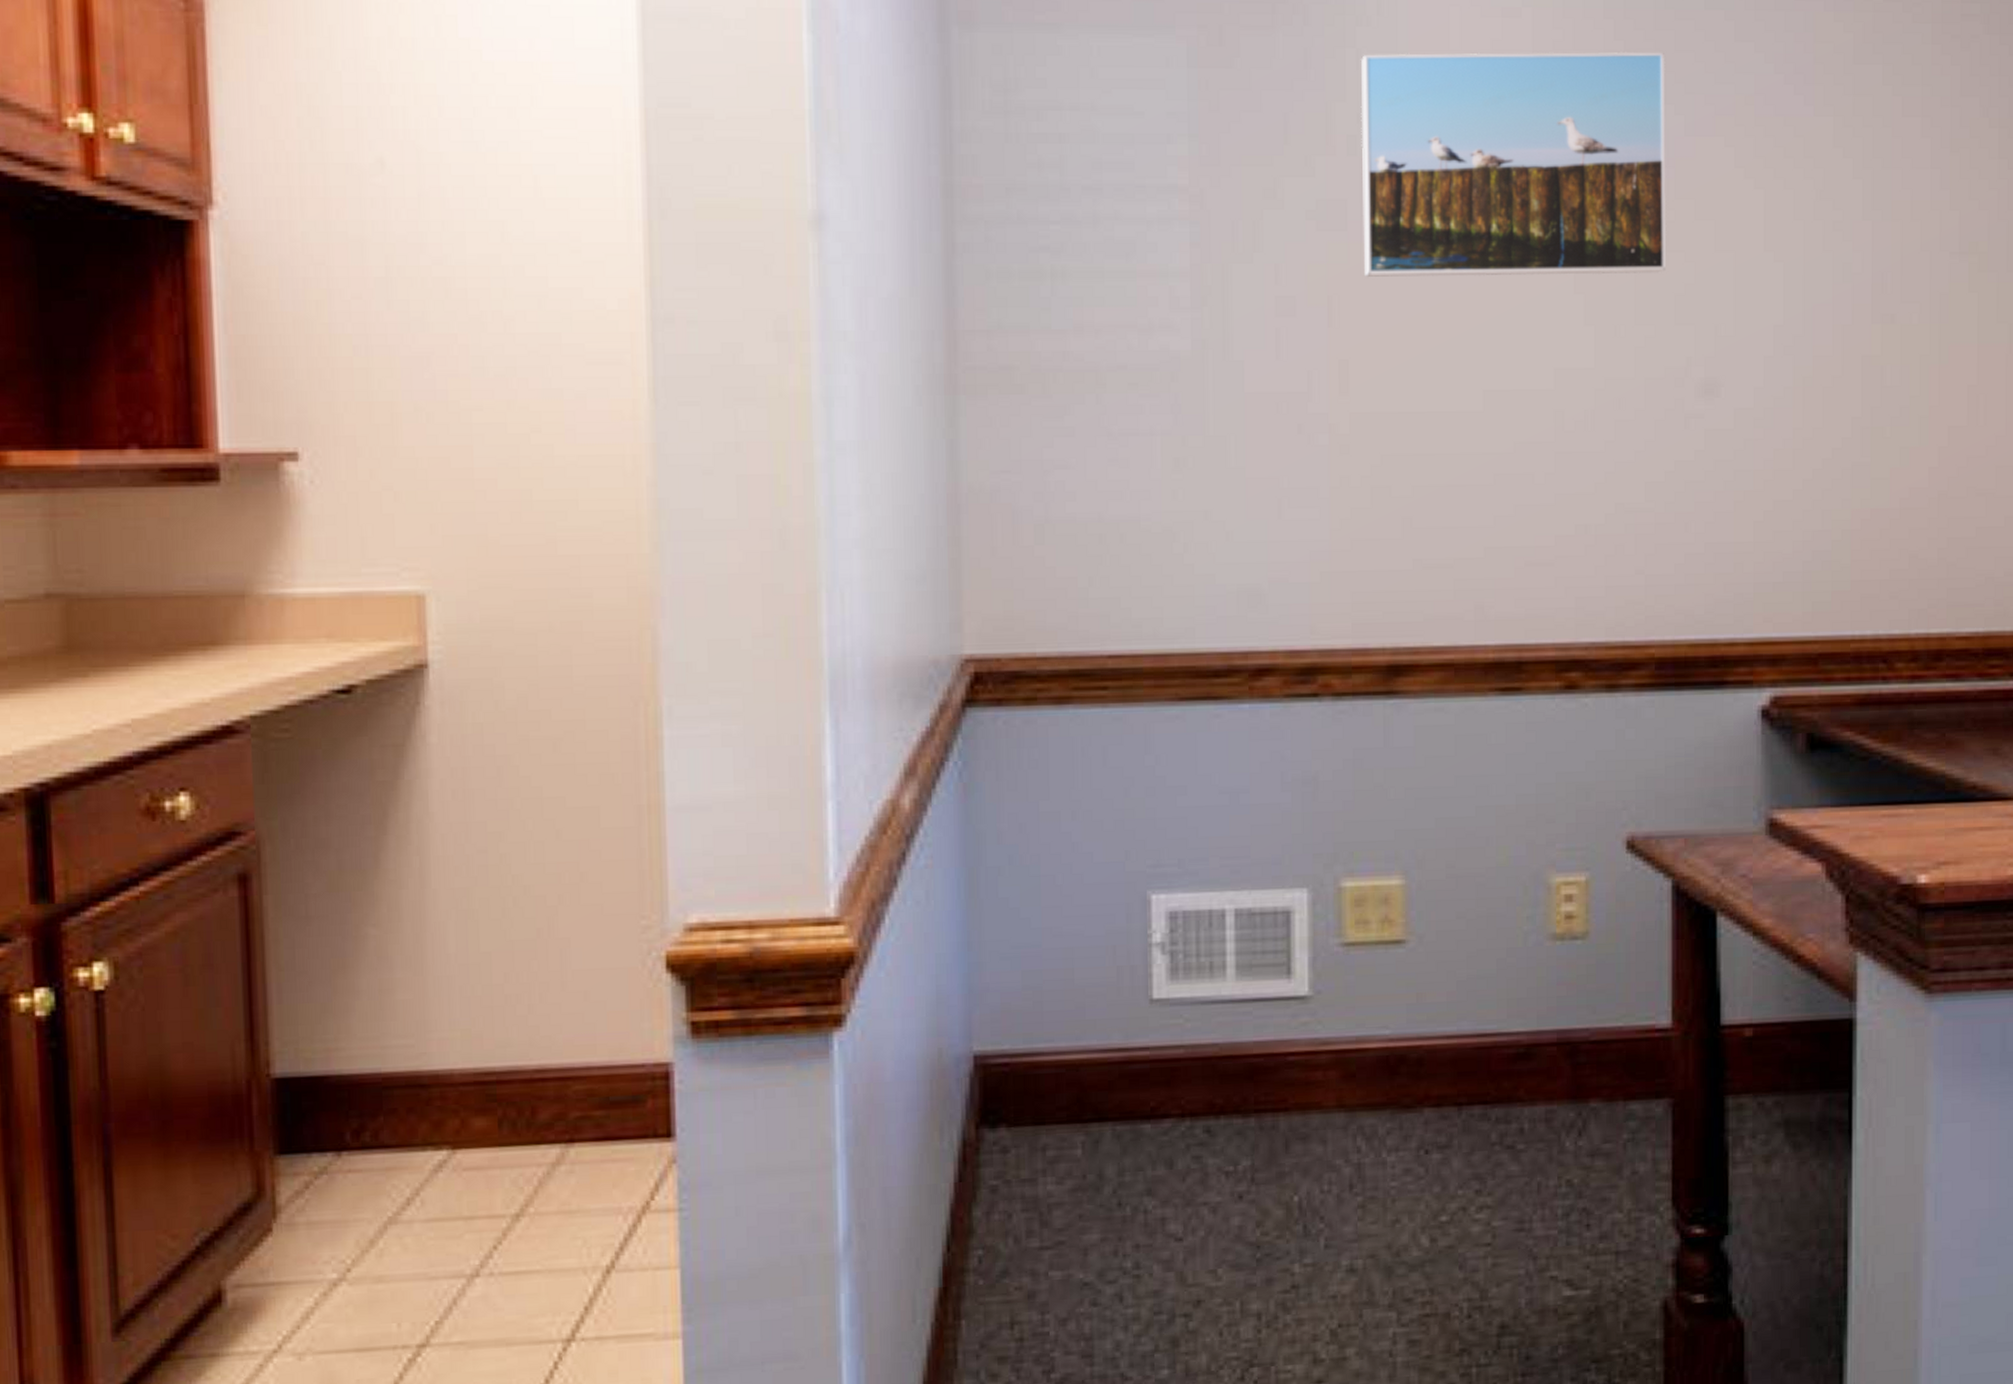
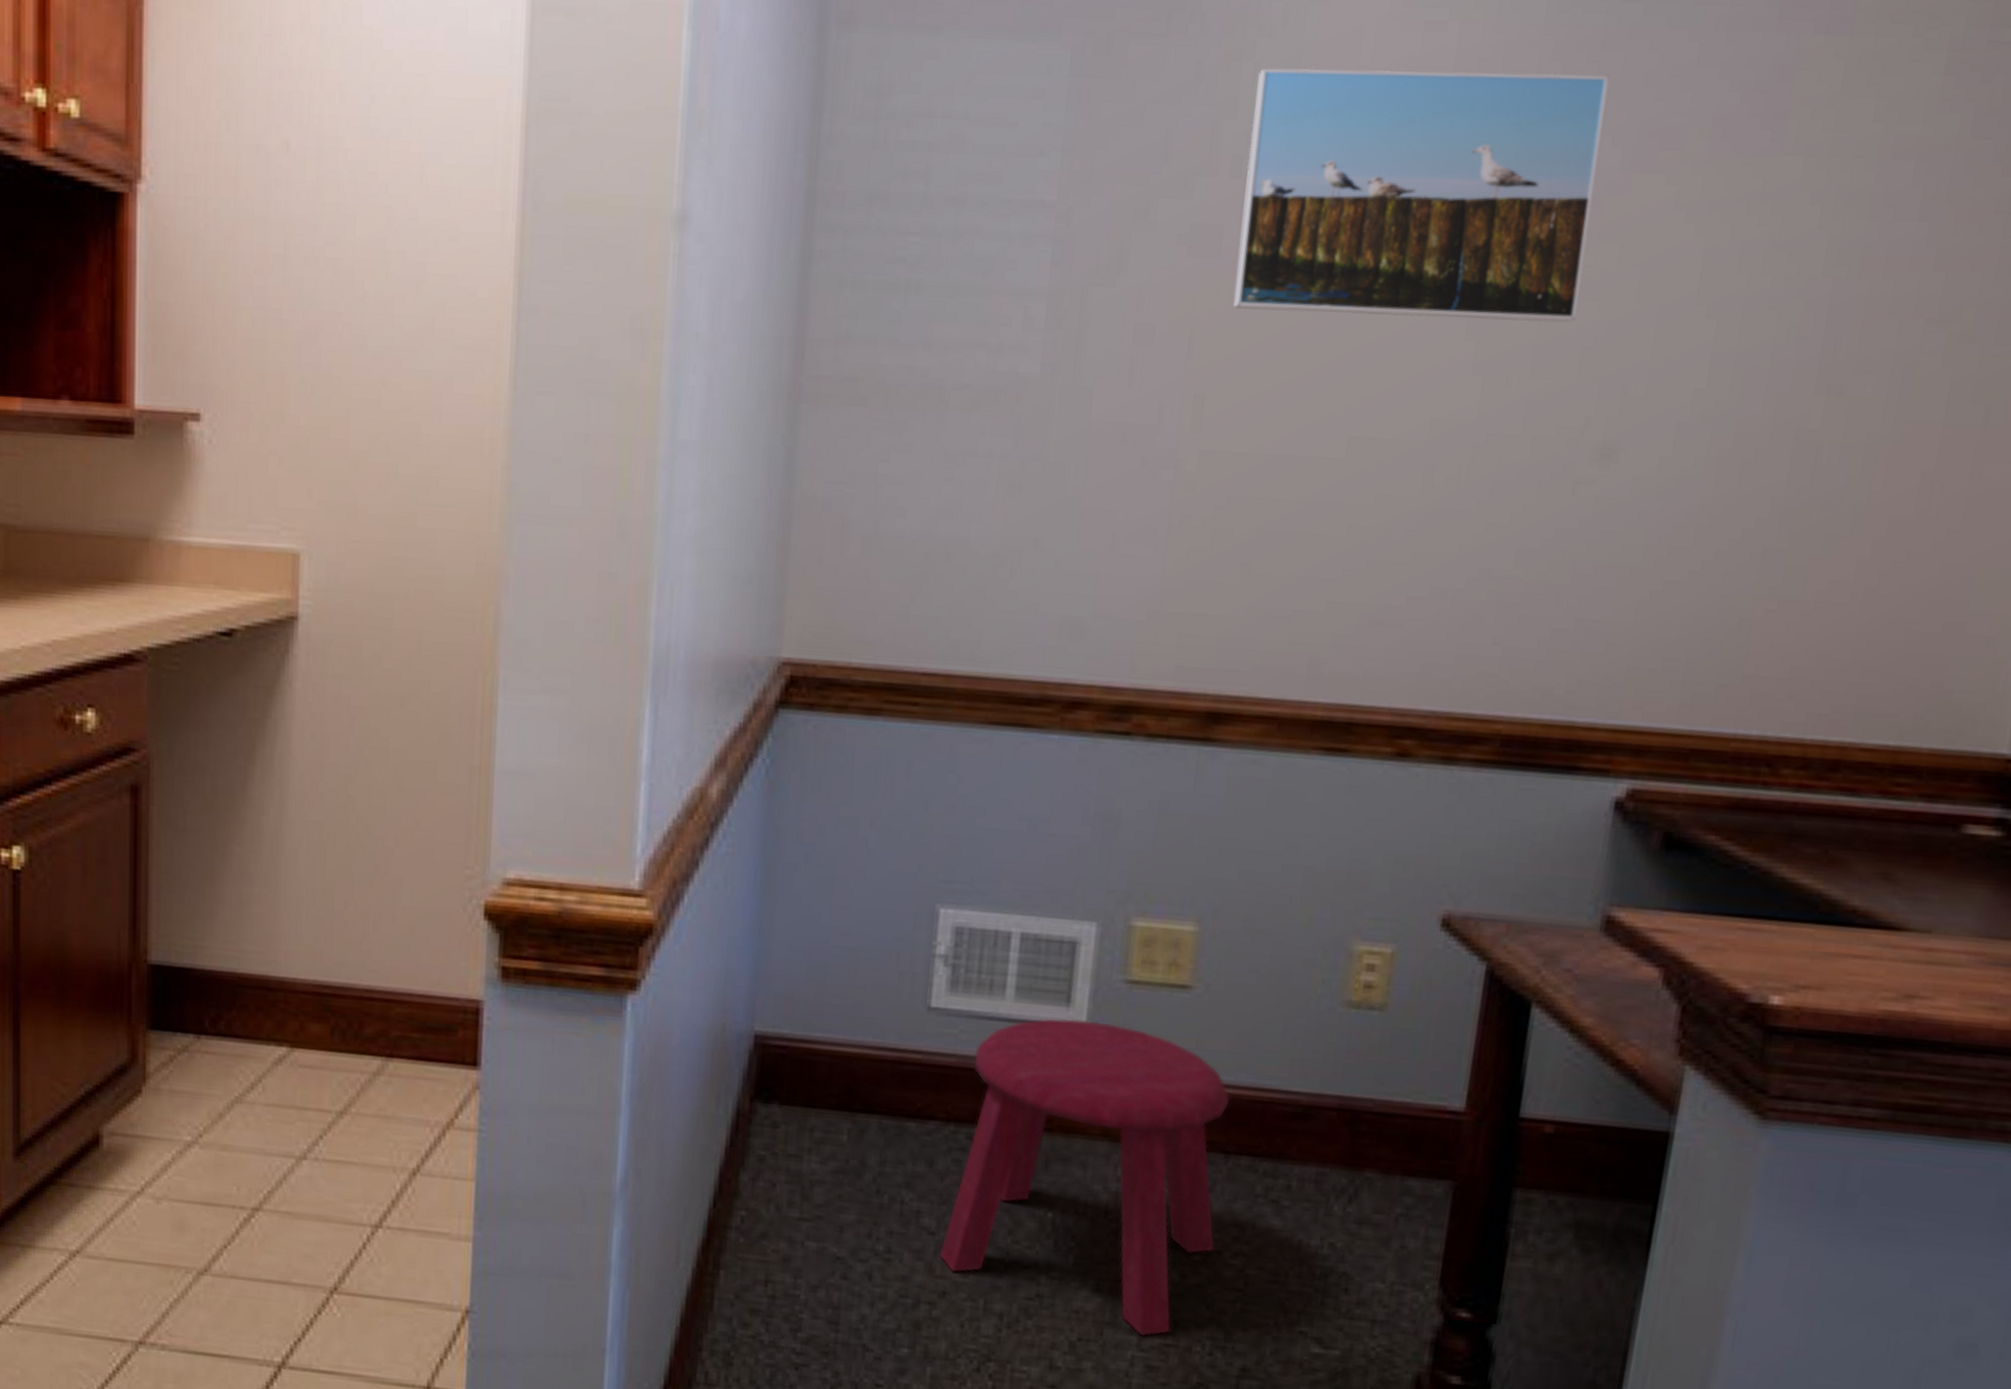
stool: none [1189,990,1459,1311] -> present [939,1018,1230,1337]

